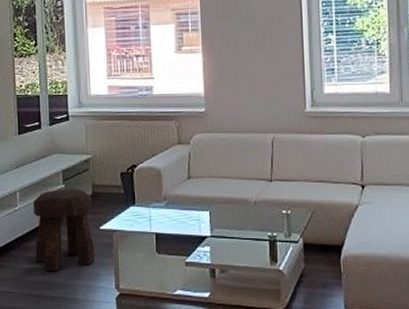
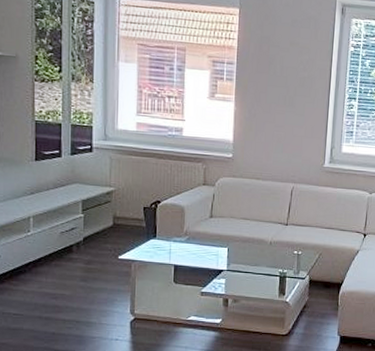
stool: present [33,188,95,272] -> none [47,218,112,296]

